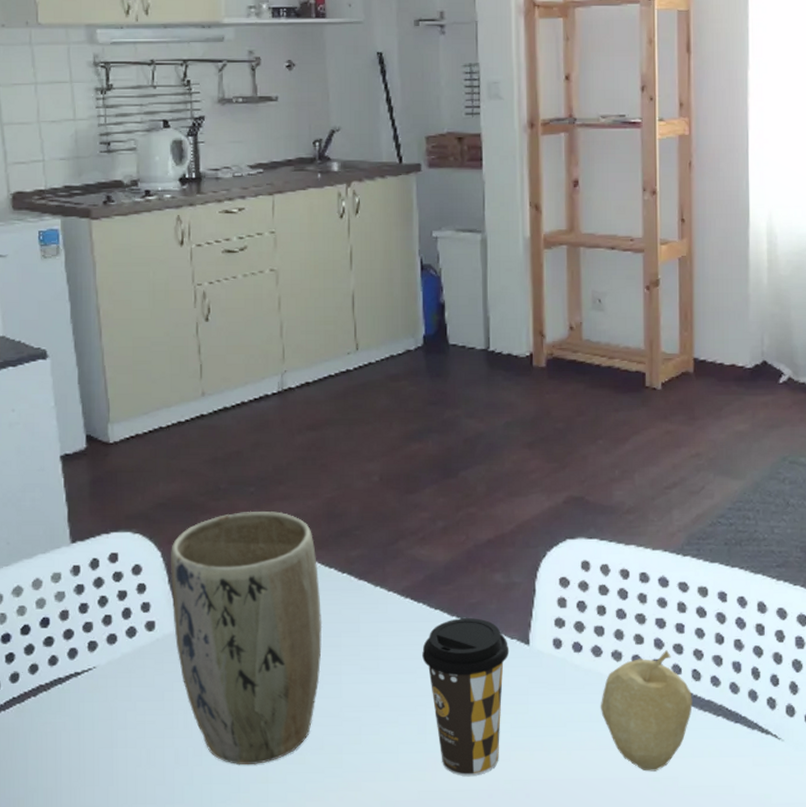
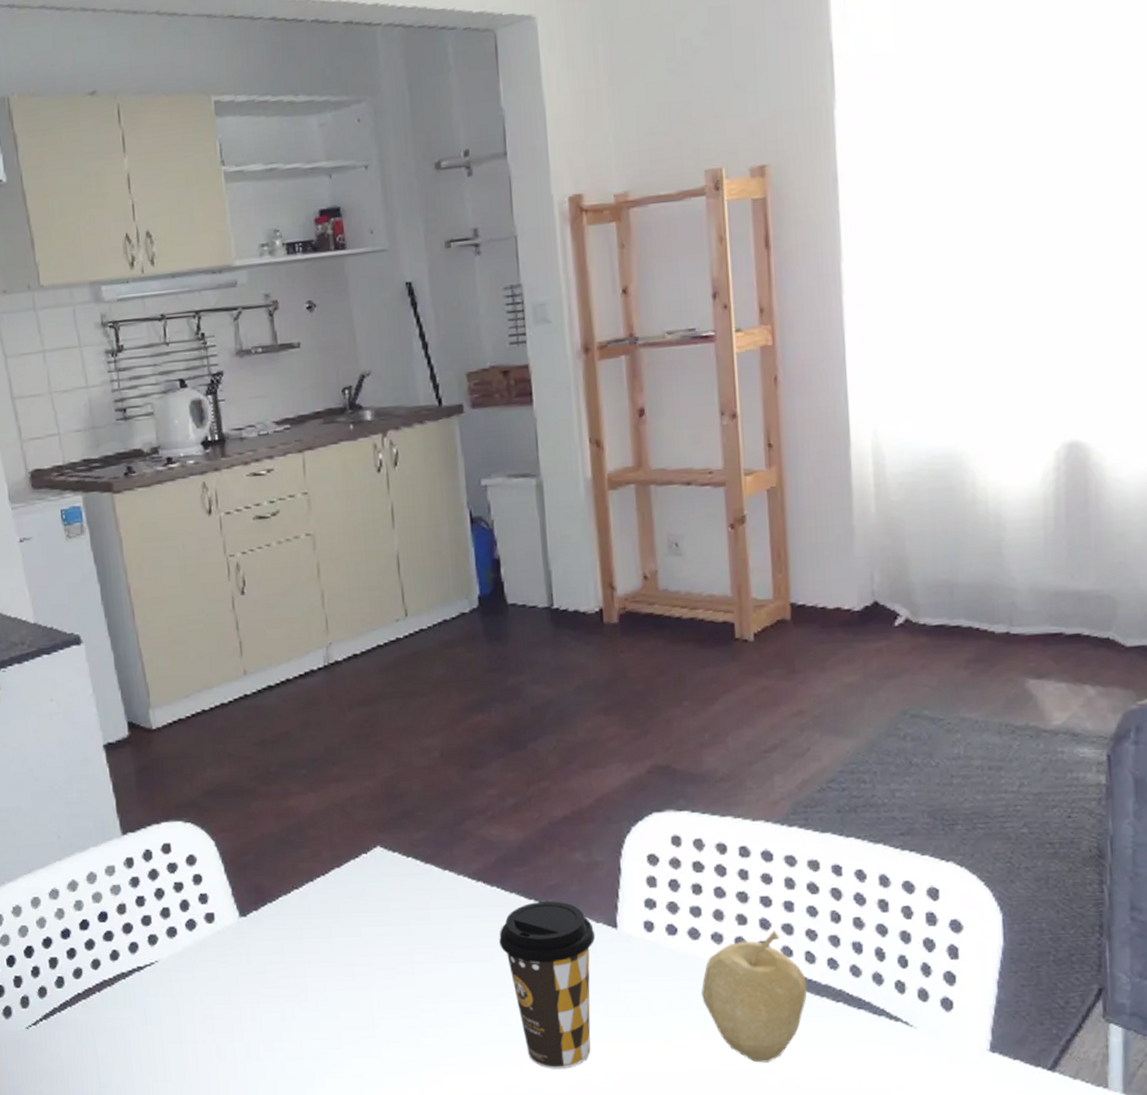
plant pot: present [171,511,323,766] -> none [224,794,391,1060]

